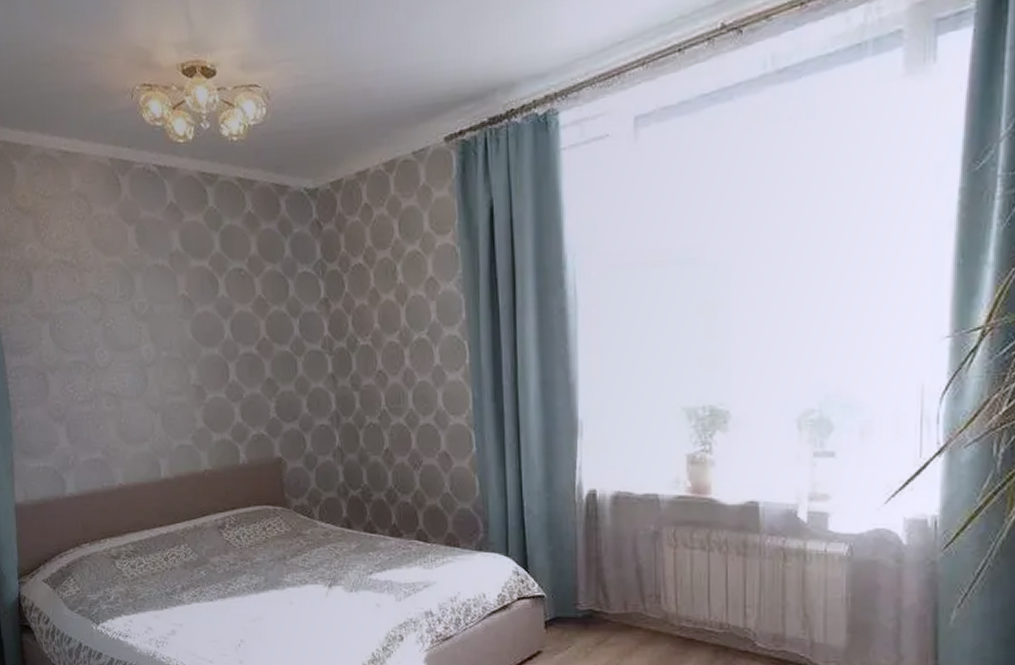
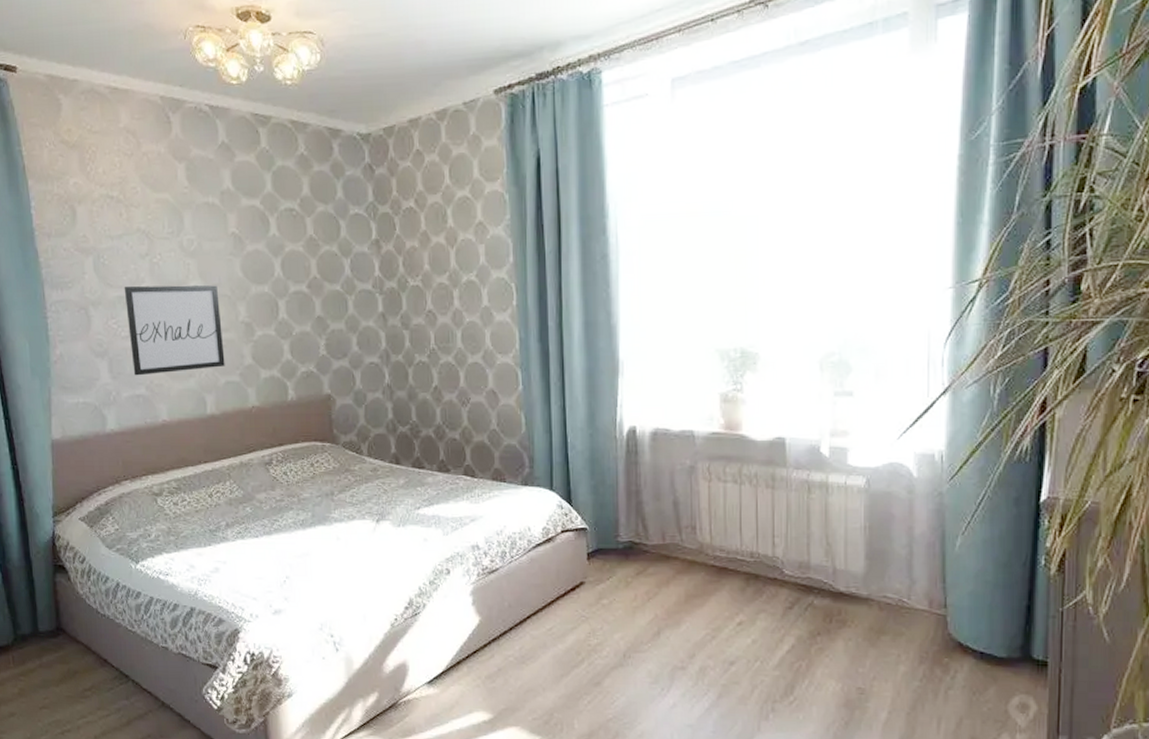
wall art: none [79,348,178,440] -> present [124,285,225,376]

